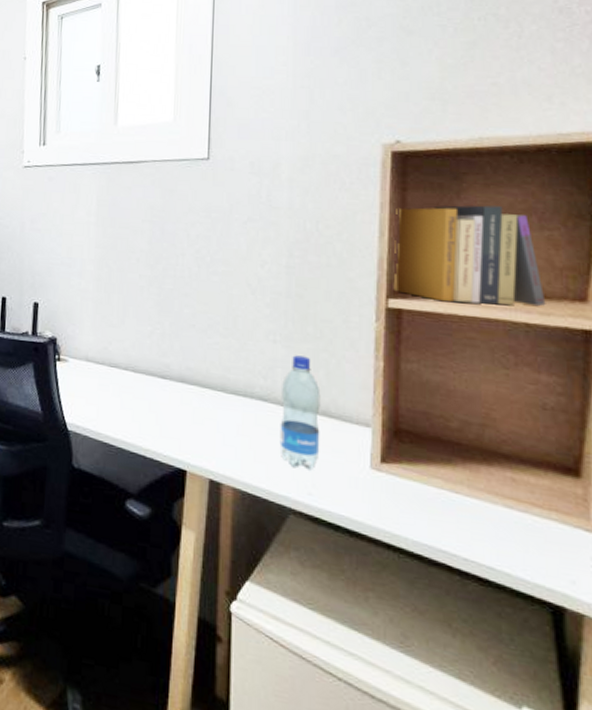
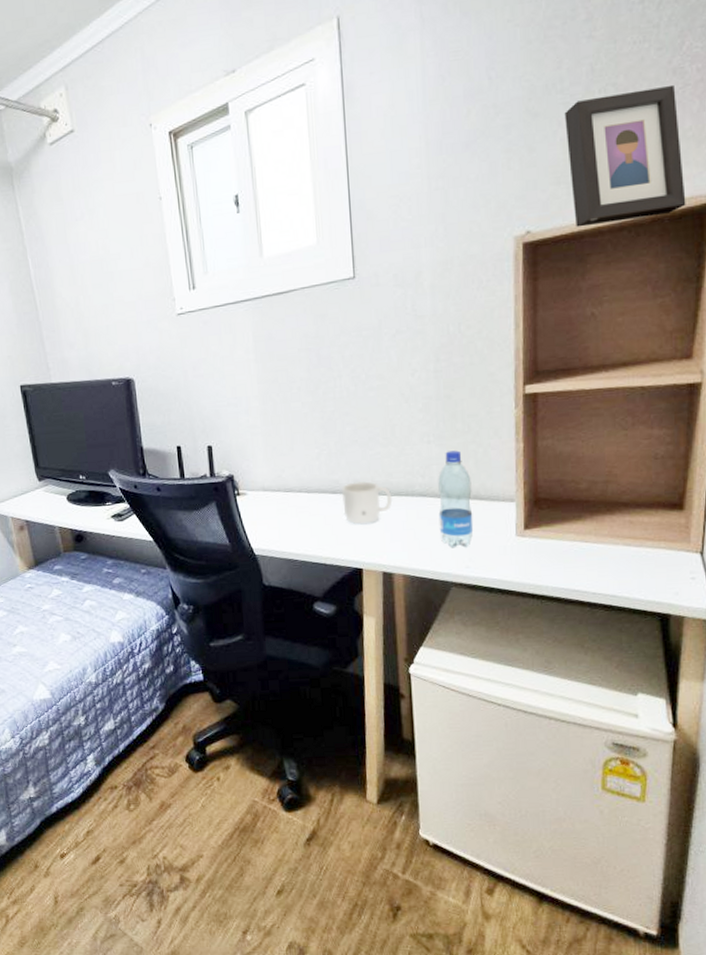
mug: none [171,370,228,421] -> present [340,481,393,525]
books: present [393,205,546,307] -> none [528,281,658,380]
picture frame: none [441,22,576,146] -> present [564,84,686,228]

